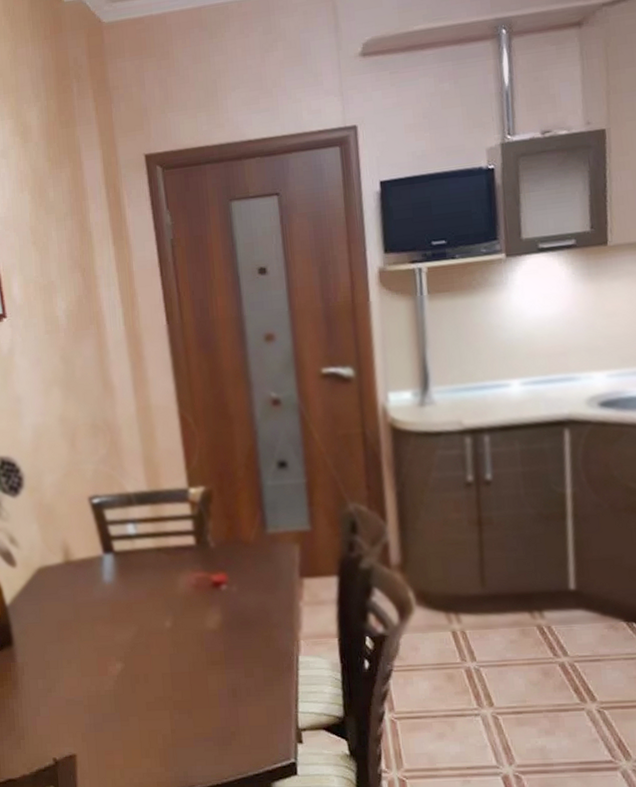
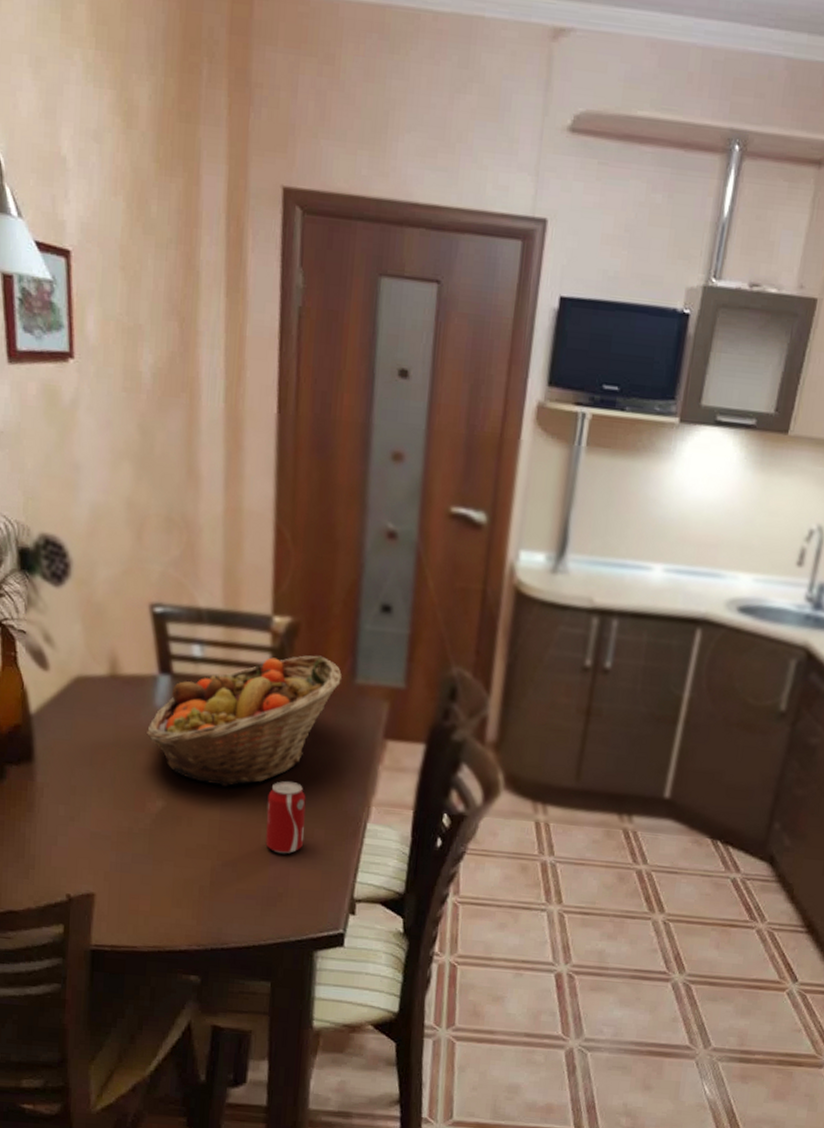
fruit basket: none [100,514,255,643] -> present [147,655,342,788]
beverage can: none [208,629,247,696] -> present [265,781,306,854]

